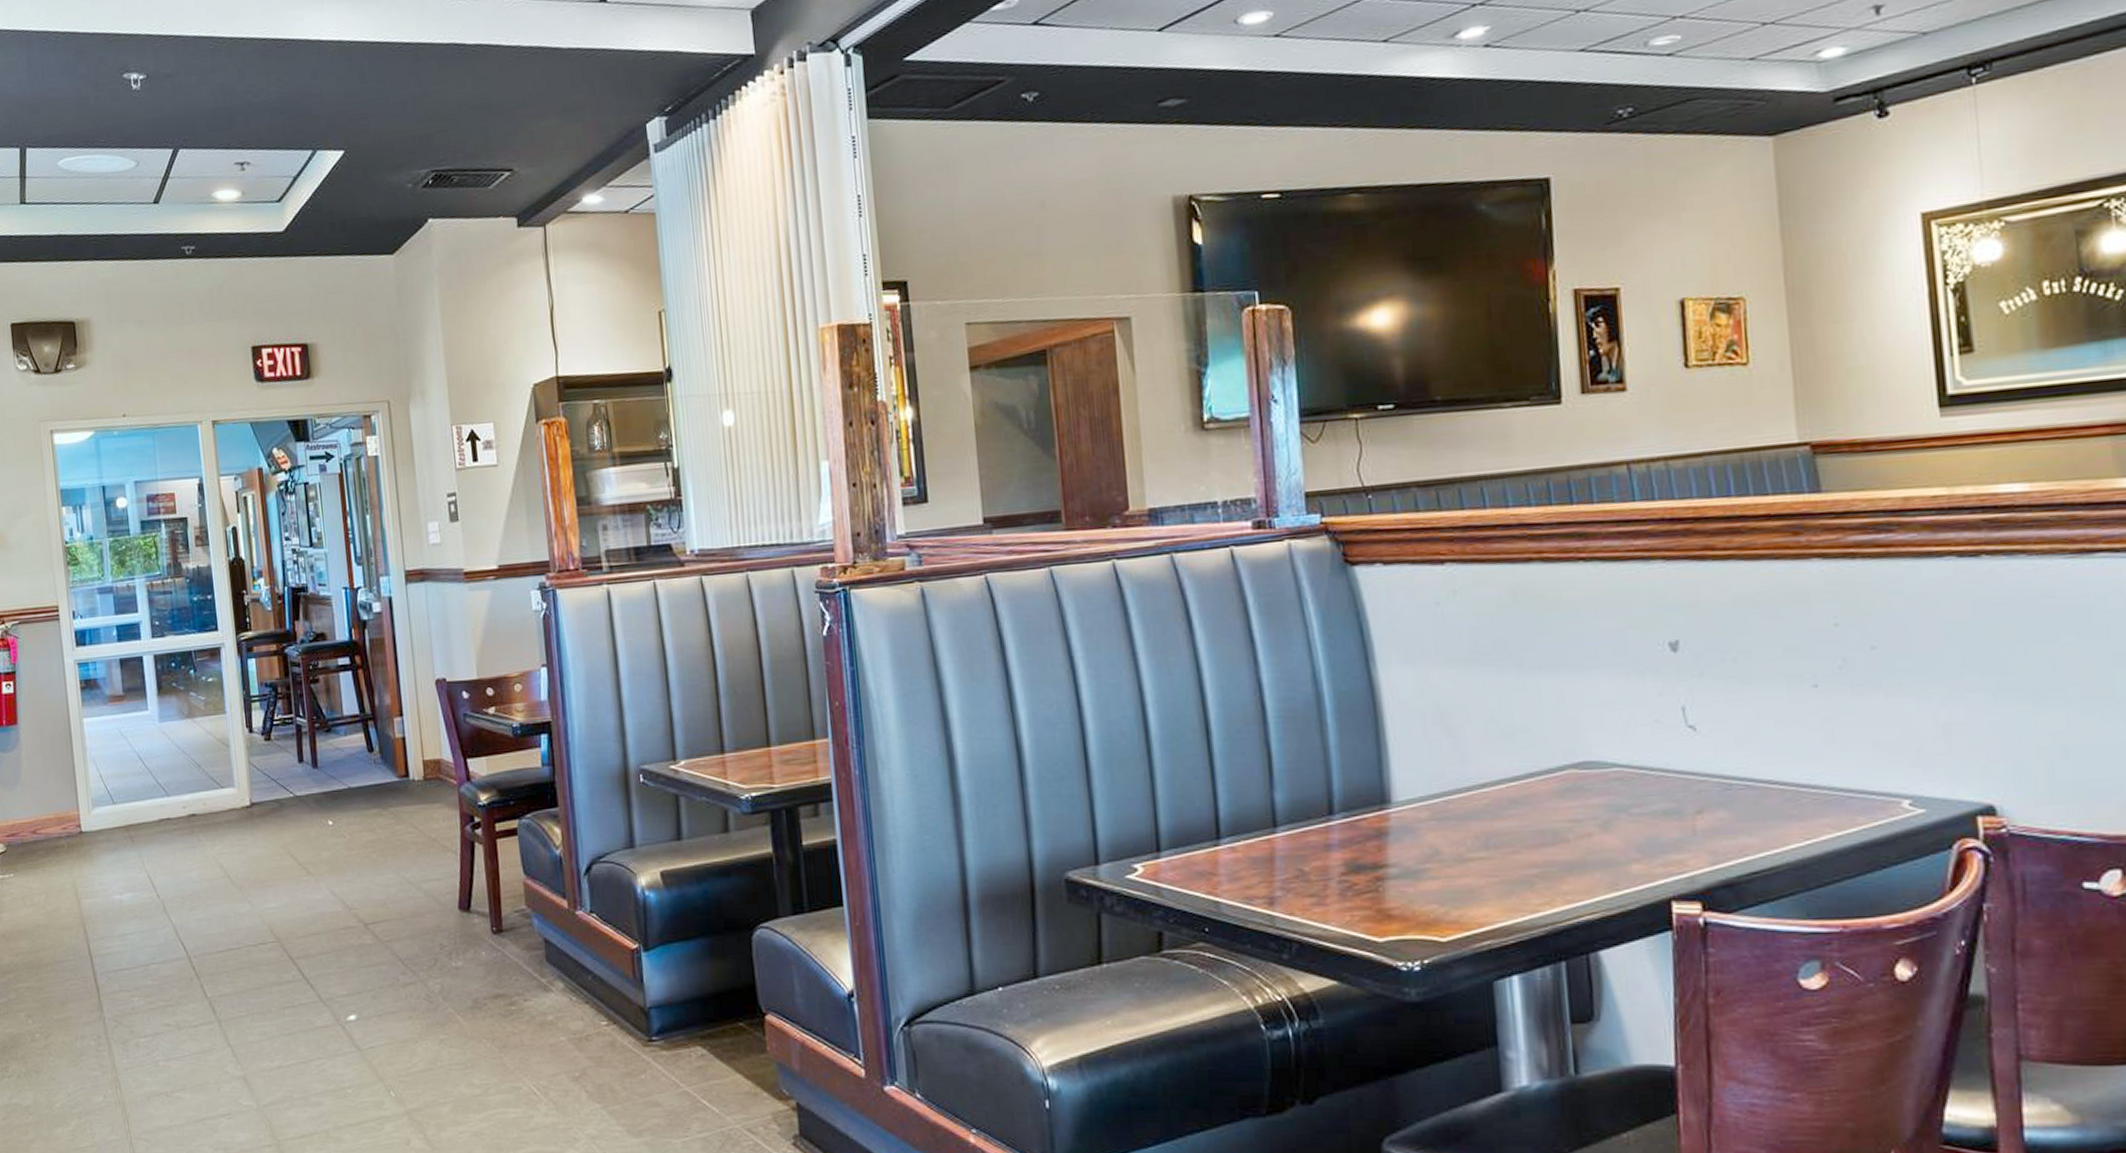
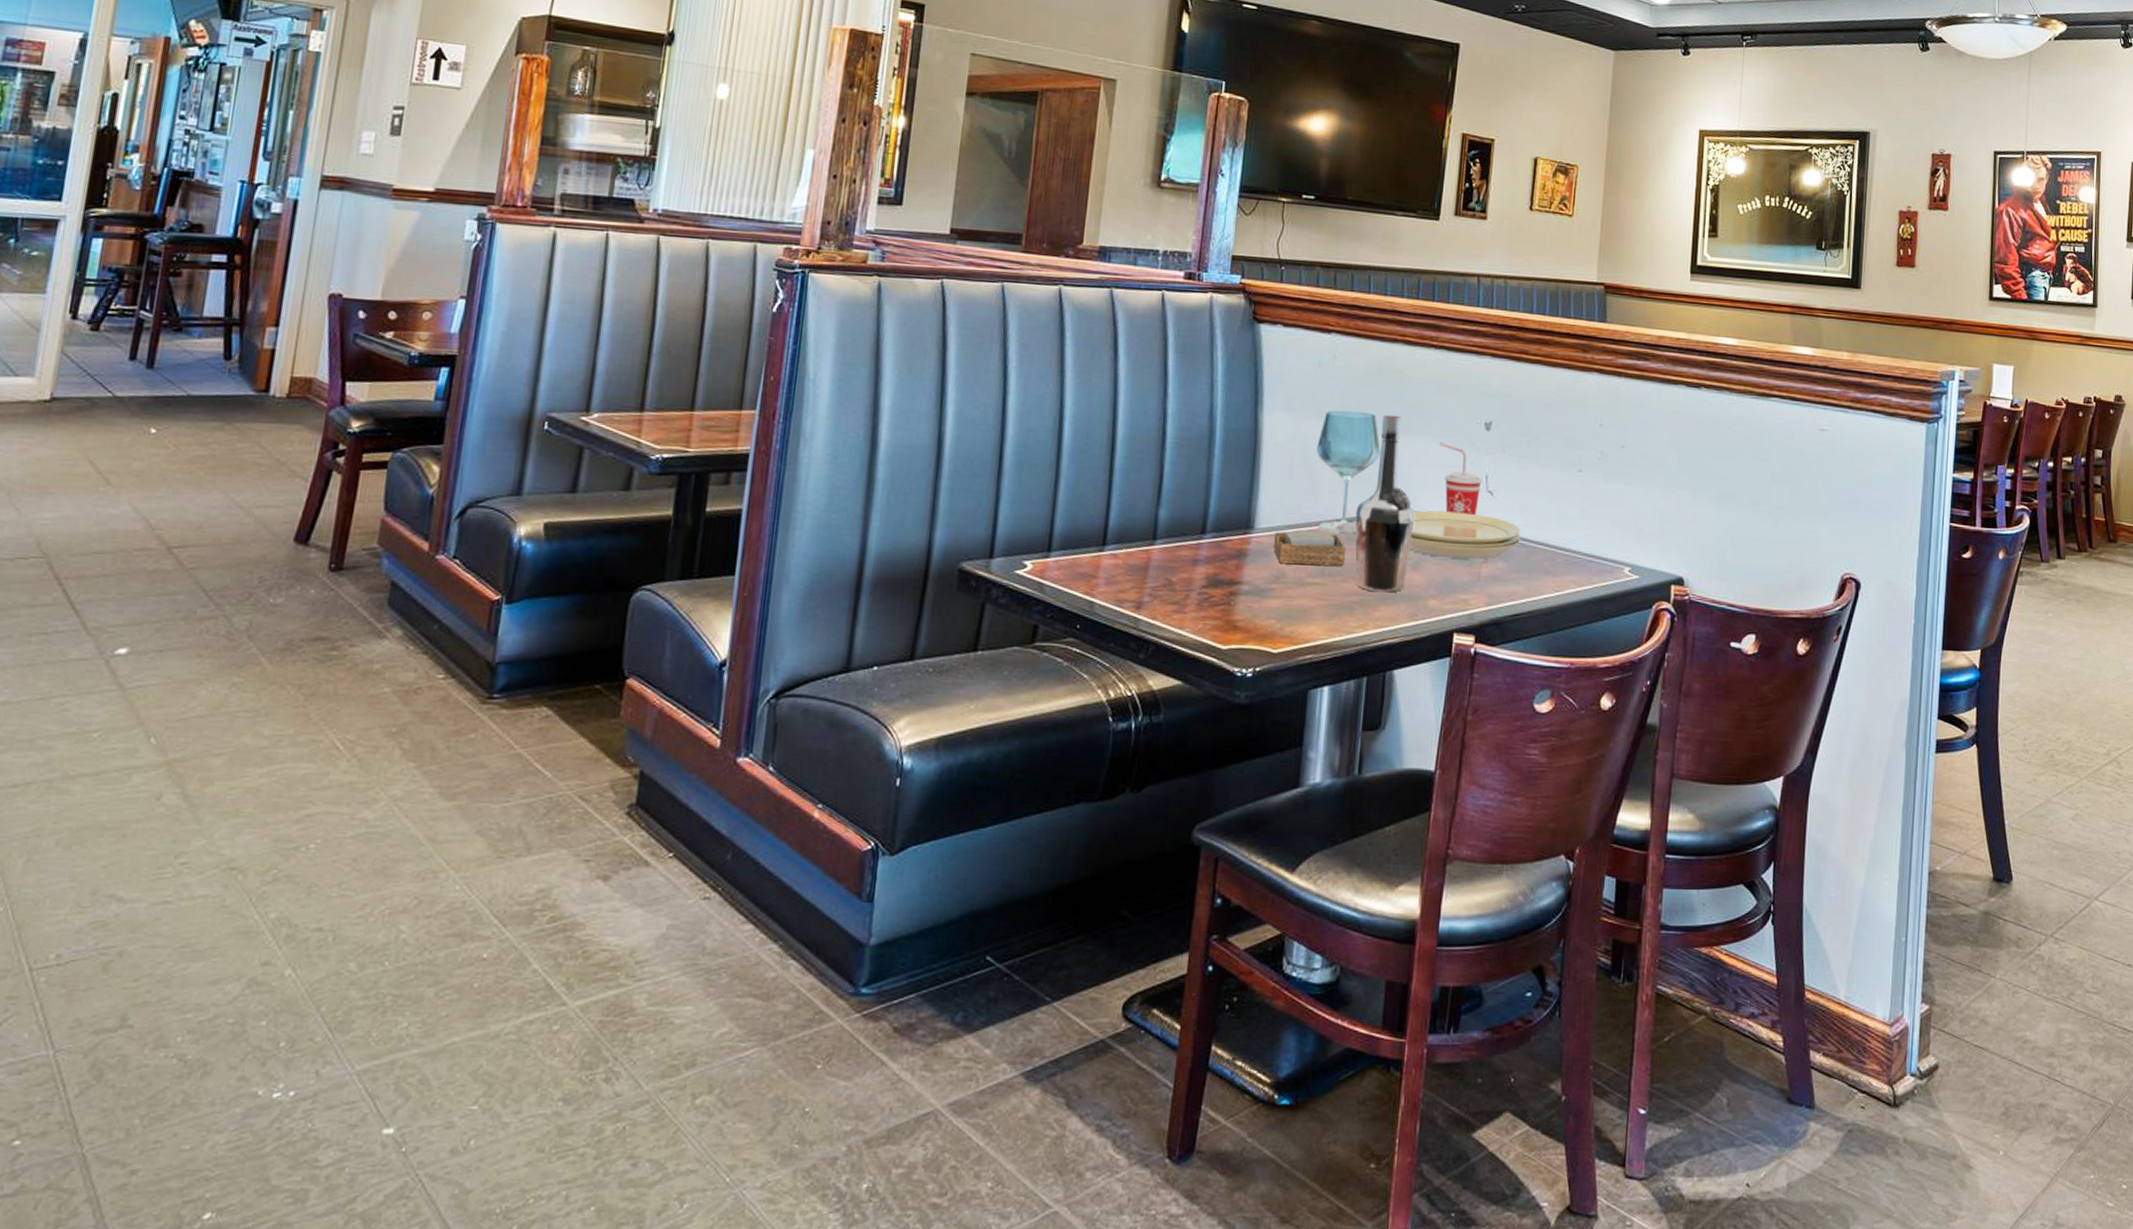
napkin holder: none [1418,798,1512,840] -> present [1274,531,1346,567]
wine glass: none [1451,651,1535,800] -> present [1317,410,1381,536]
bottle: none [1515,649,1596,862] -> present [1355,414,1415,593]
plate: none [1591,755,1746,813] -> present [1409,510,1522,560]
beverage cup: none [1611,674,1678,759] -> present [1439,442,1482,516]

